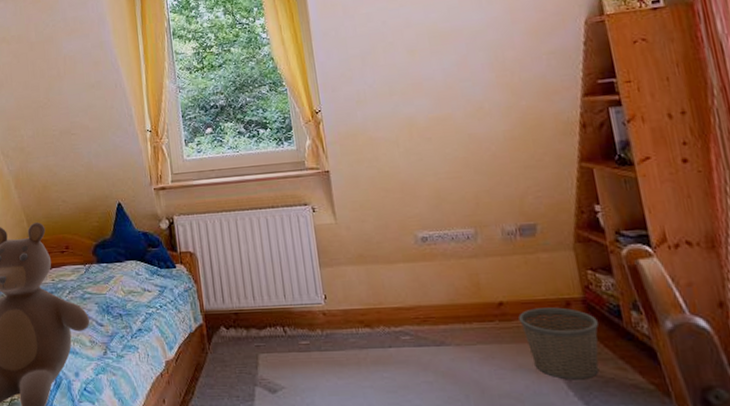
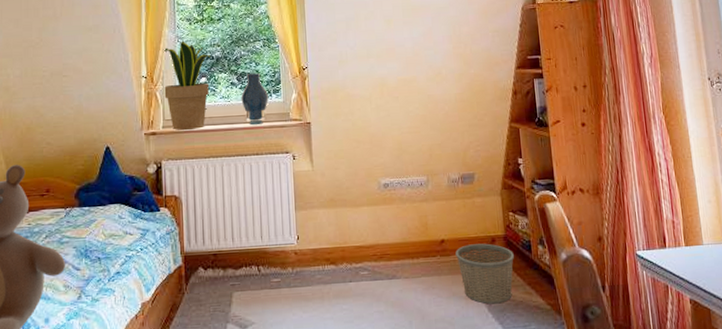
potted plant: none [165,91,216,184] -> present [163,41,211,130]
vase: none [250,120,280,176] -> present [241,73,268,125]

